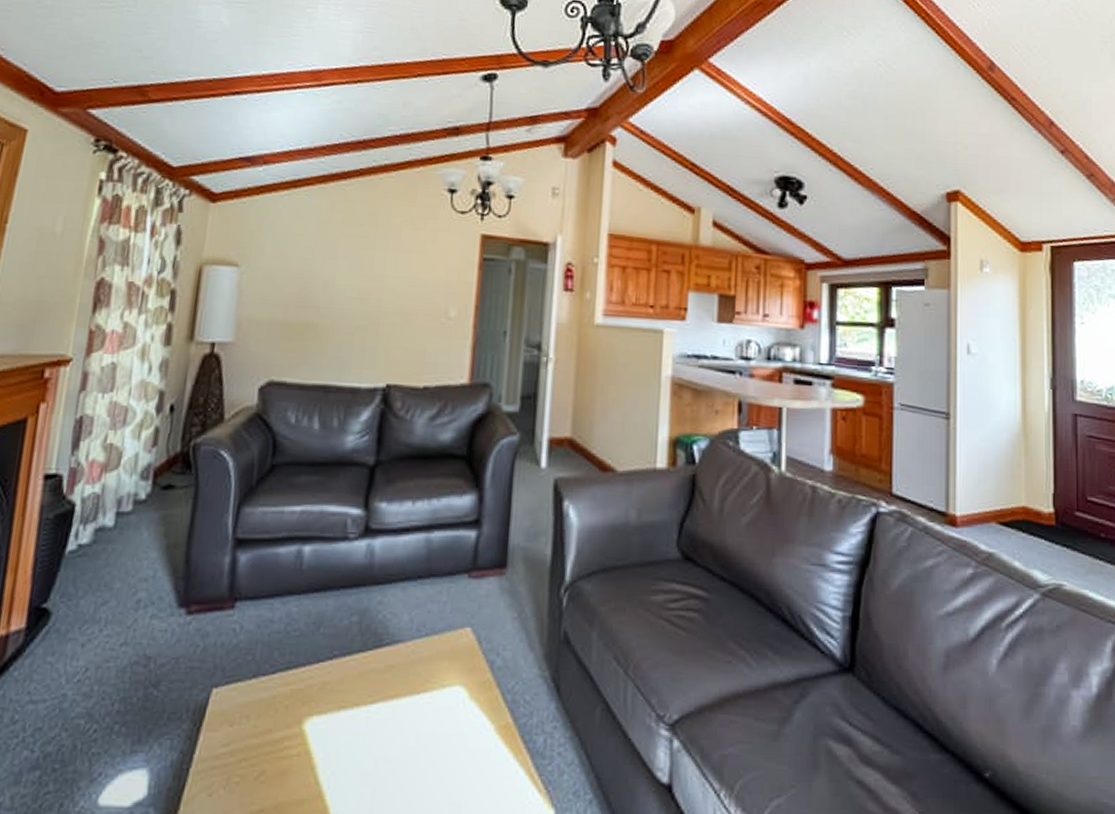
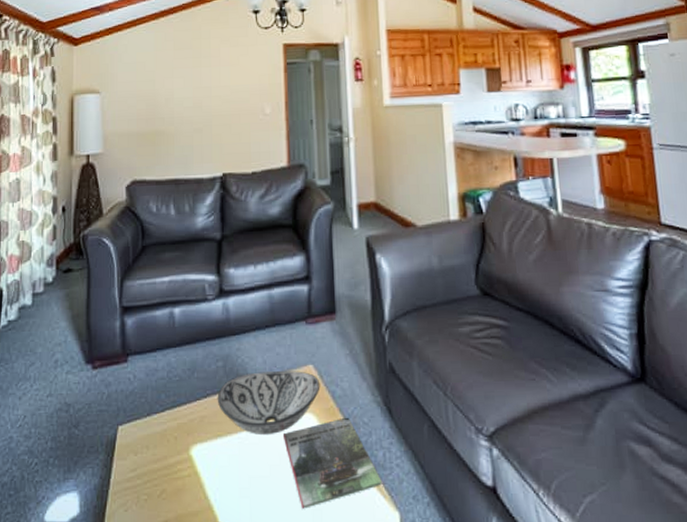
decorative bowl: none [345,632,478,710] -> present [217,371,320,436]
magazine: none [424,693,538,802] -> present [284,417,382,509]

